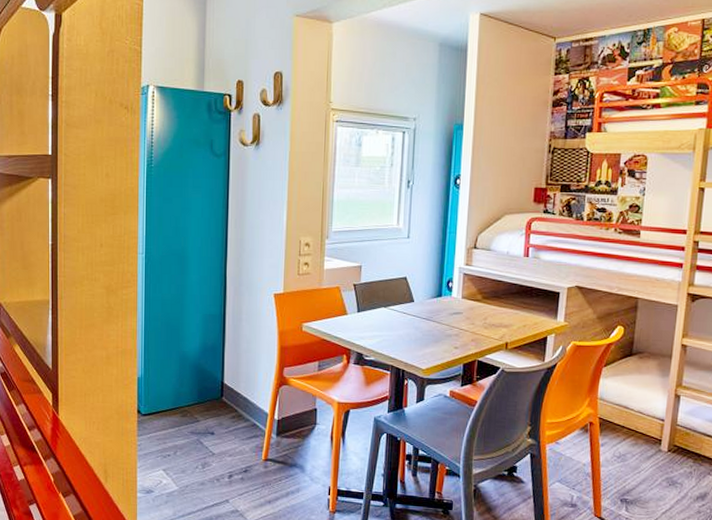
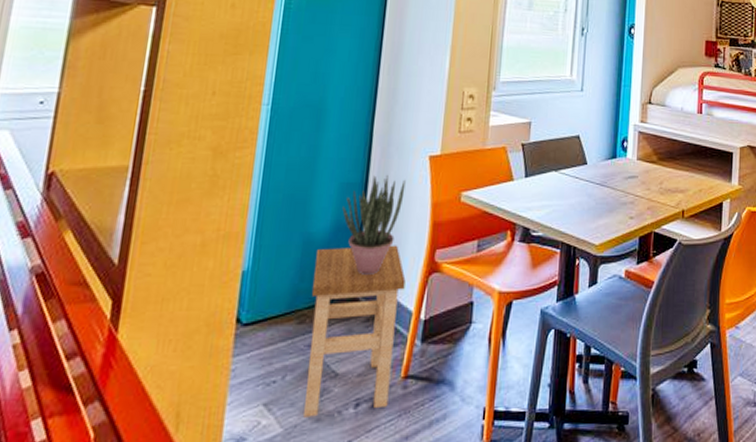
stool: none [190,363,261,481] -> present [304,245,406,418]
potted plant: none [207,309,256,385] -> present [342,175,406,276]

